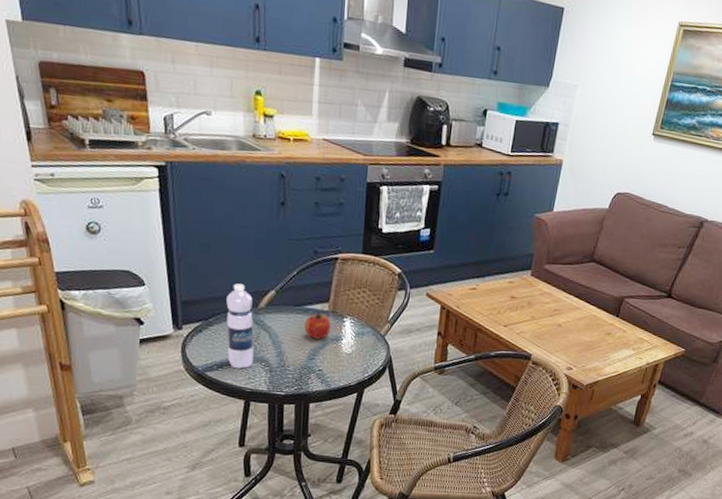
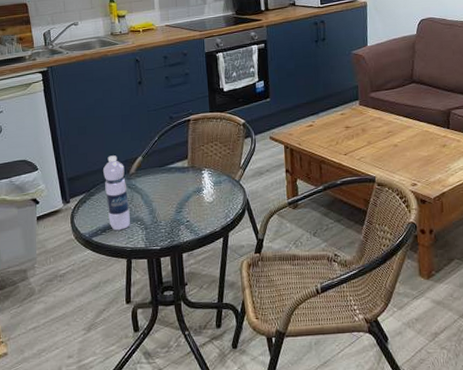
fruit: present [304,312,331,339] -> none [169,169,192,193]

